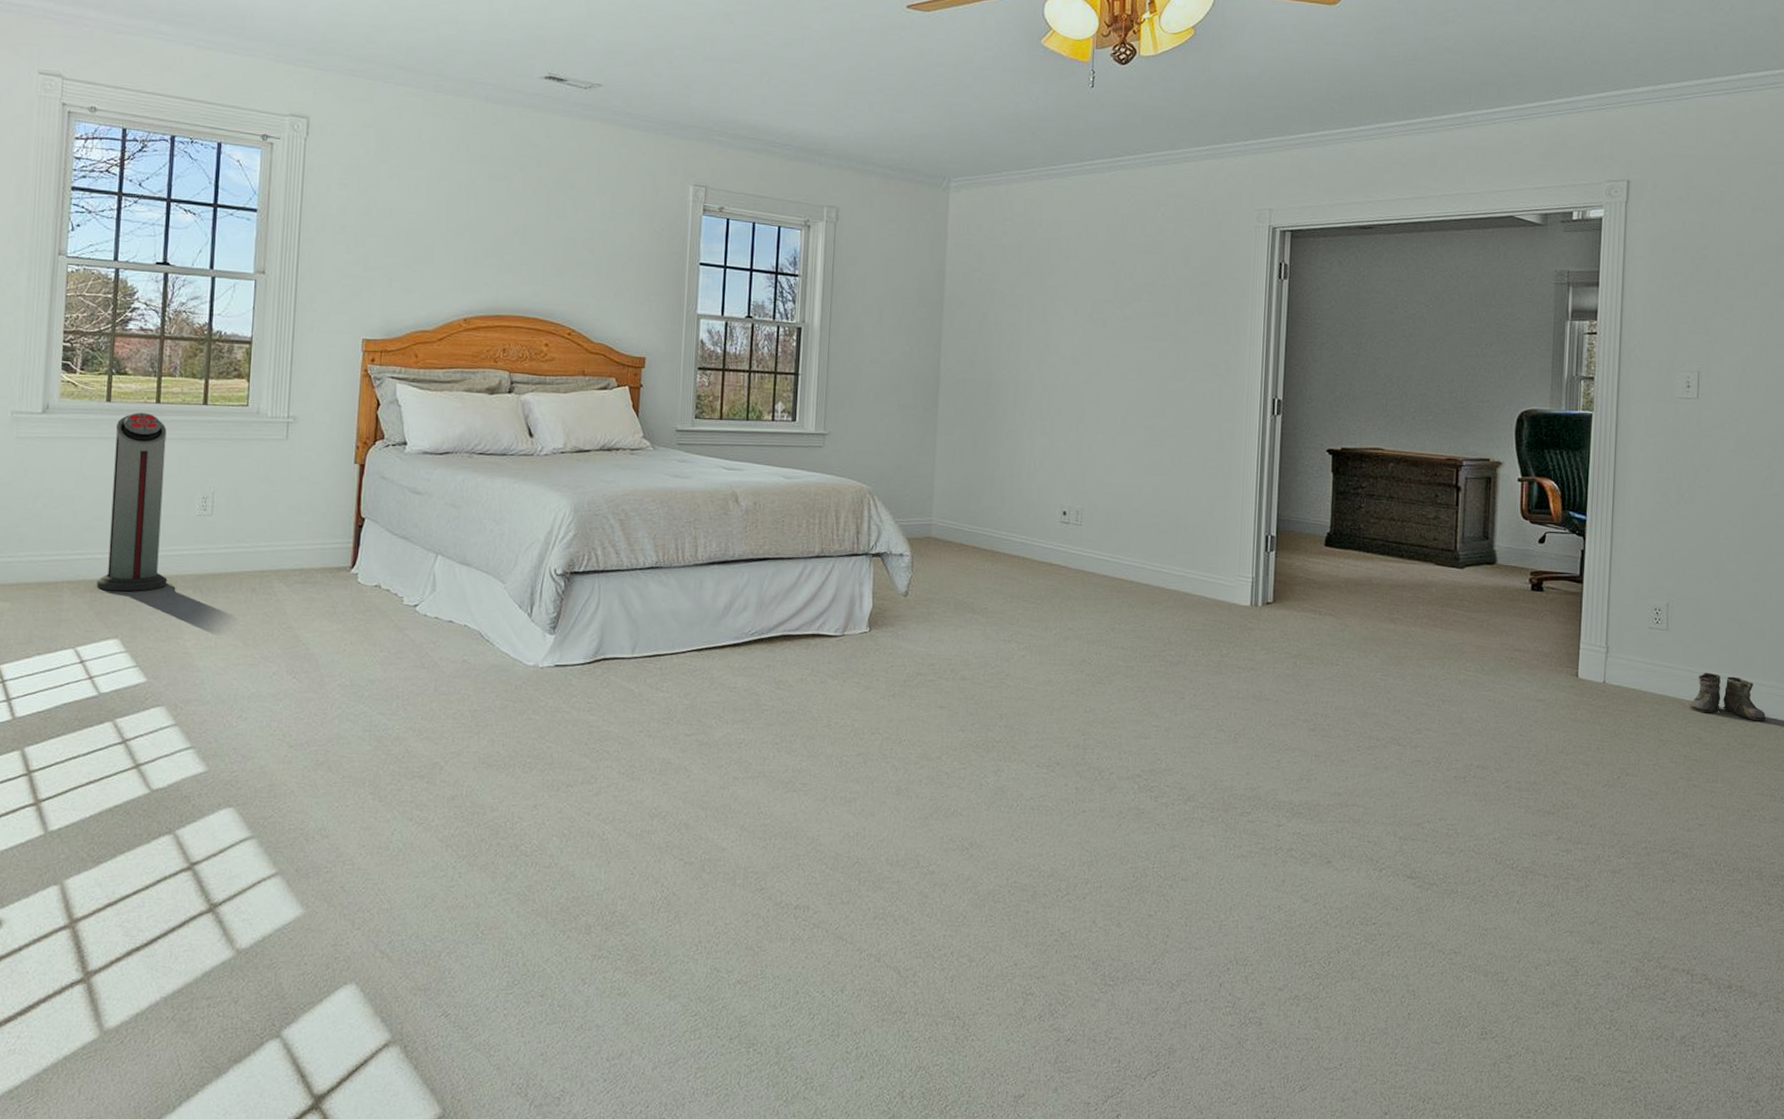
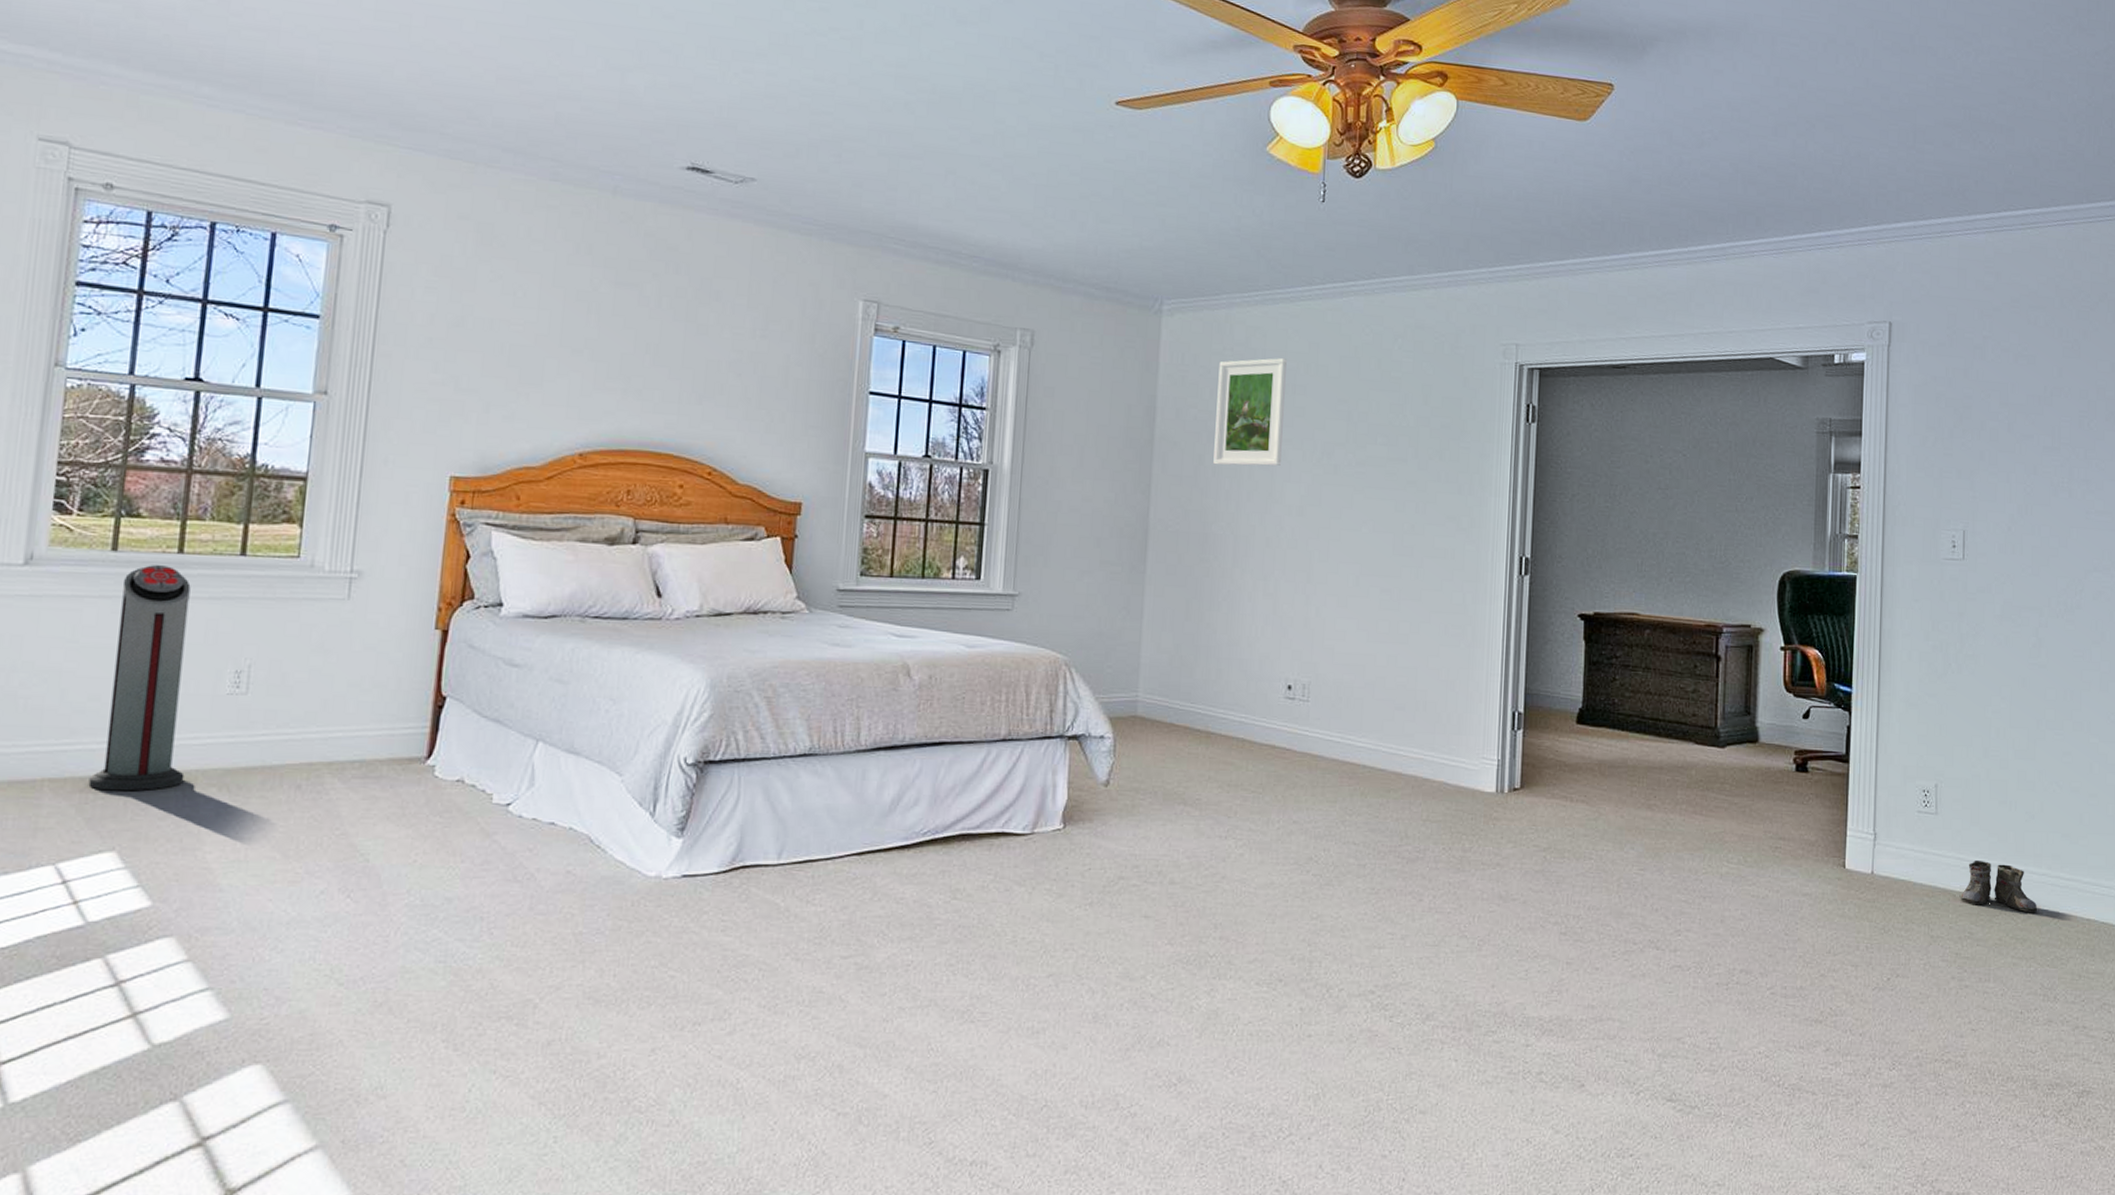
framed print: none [996,226,1060,322] -> present [1213,358,1287,467]

